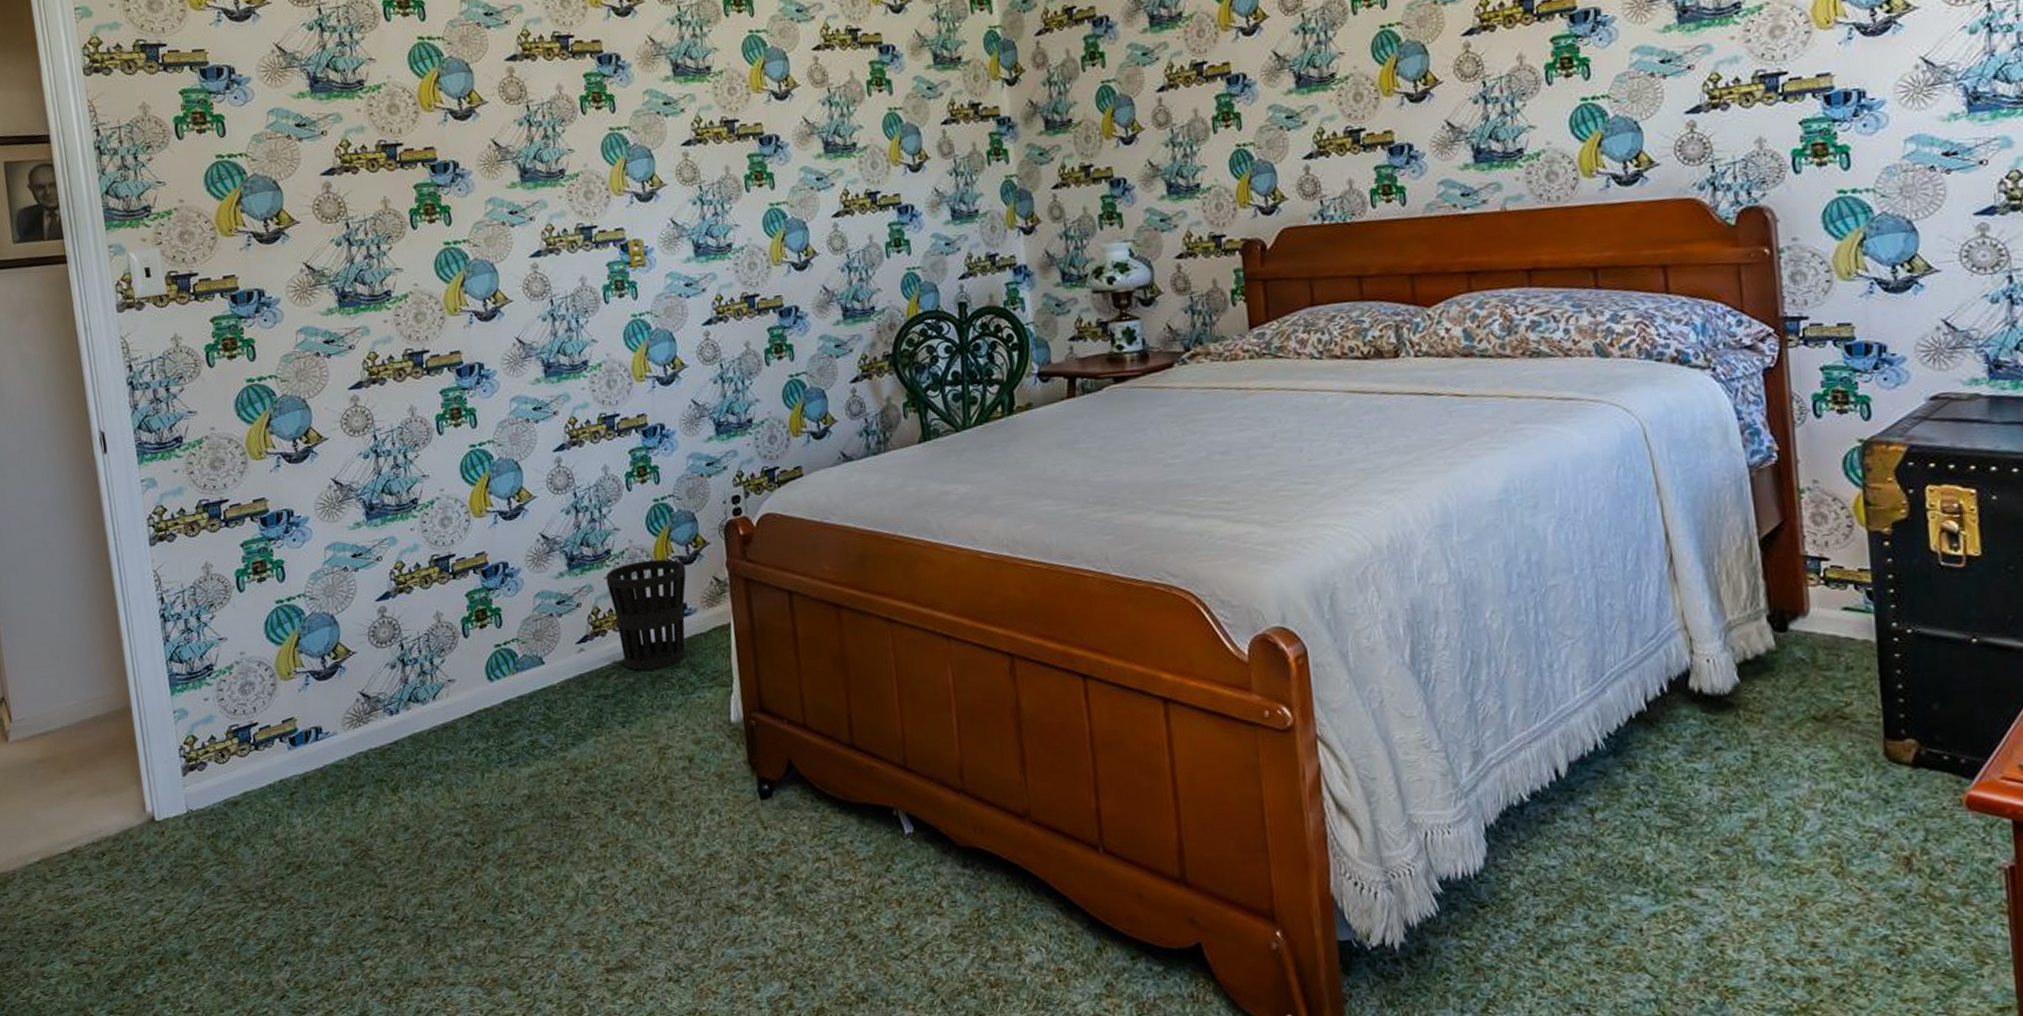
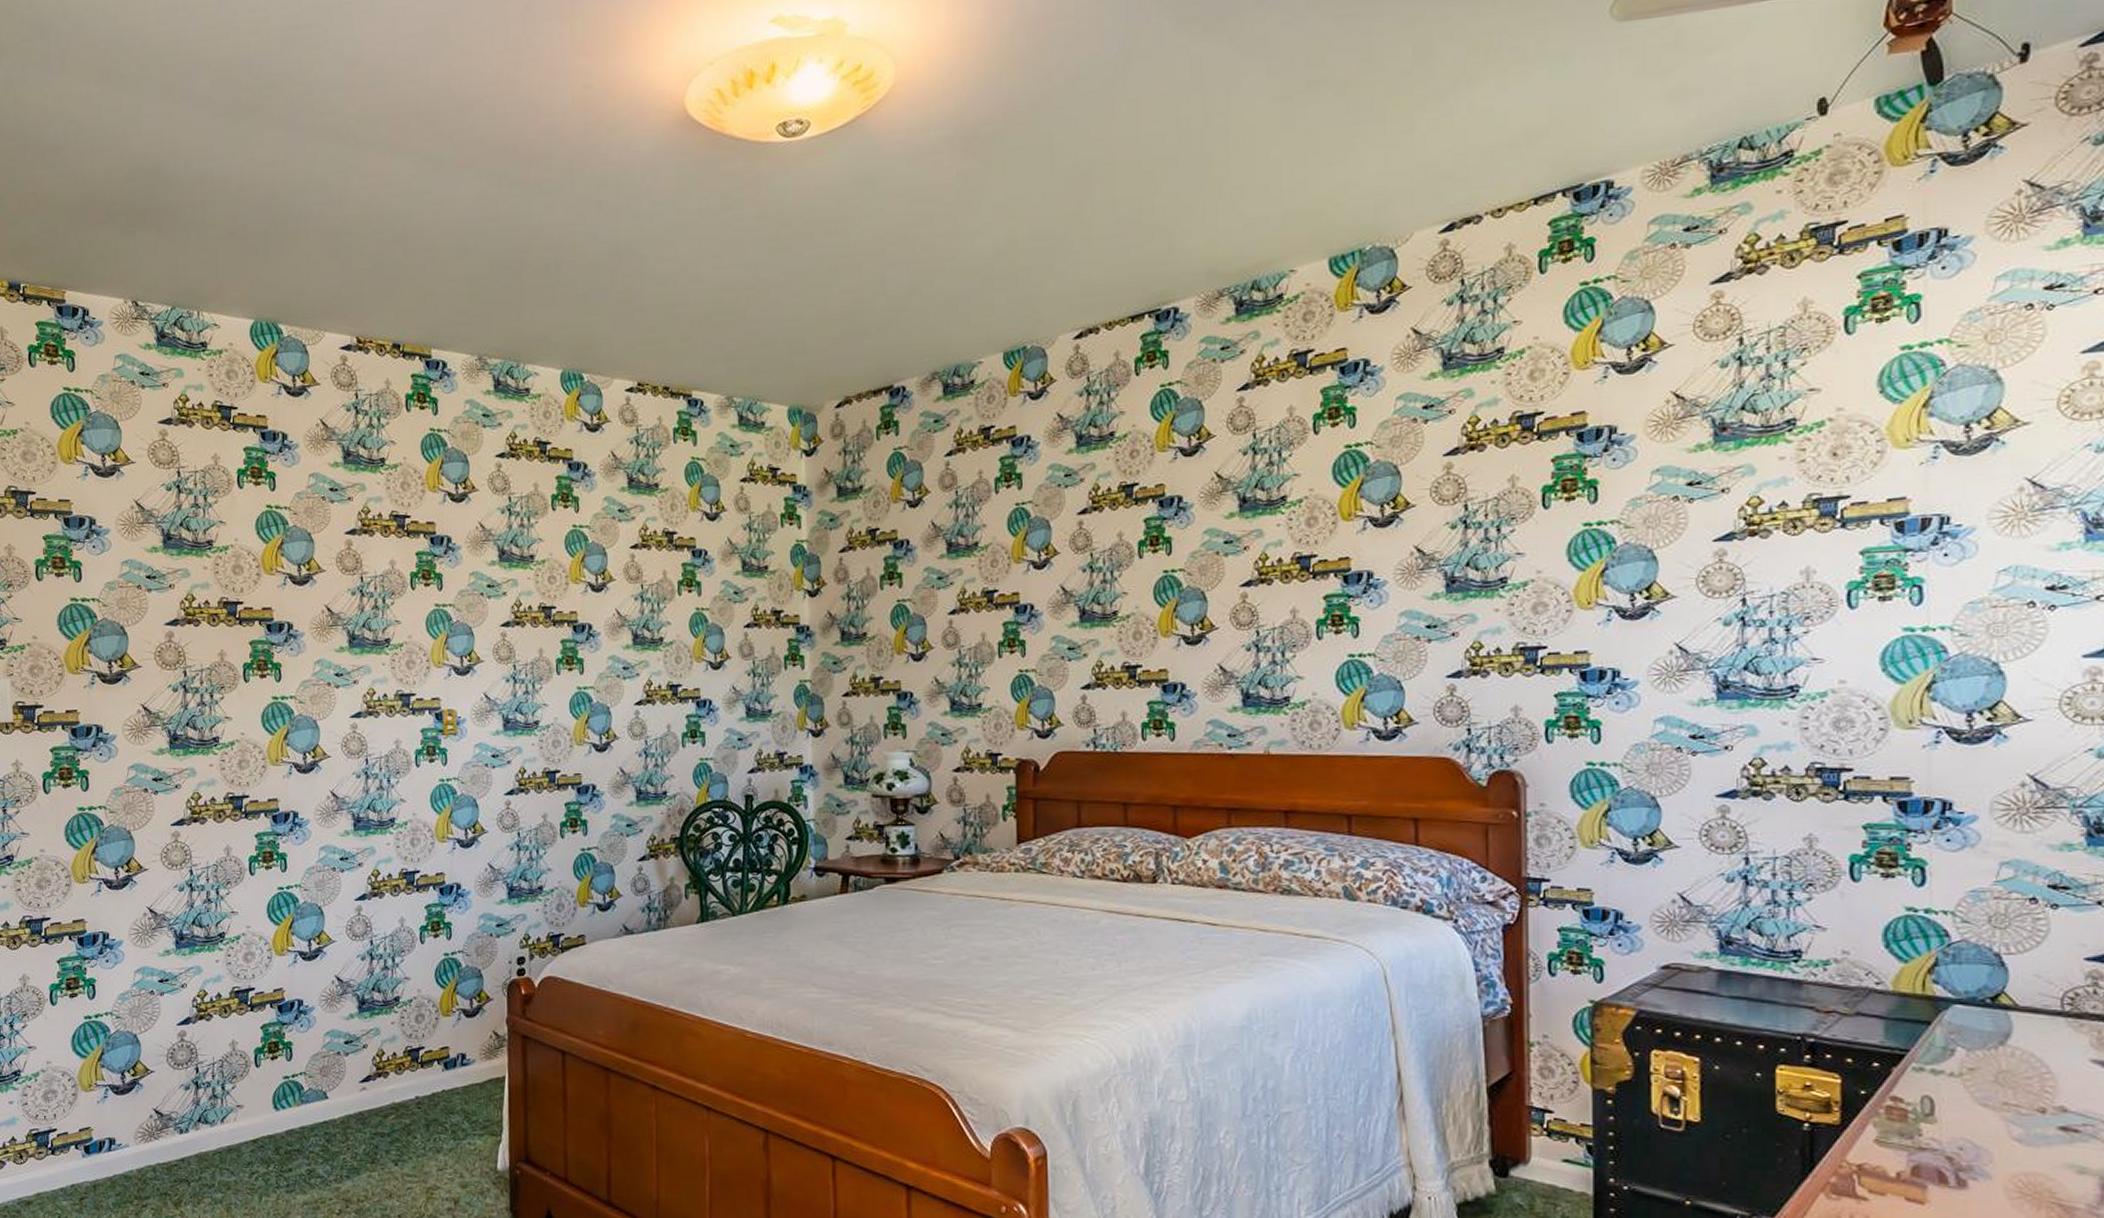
wastebasket: present [605,559,687,671] -> none [393,1010,468,1113]

